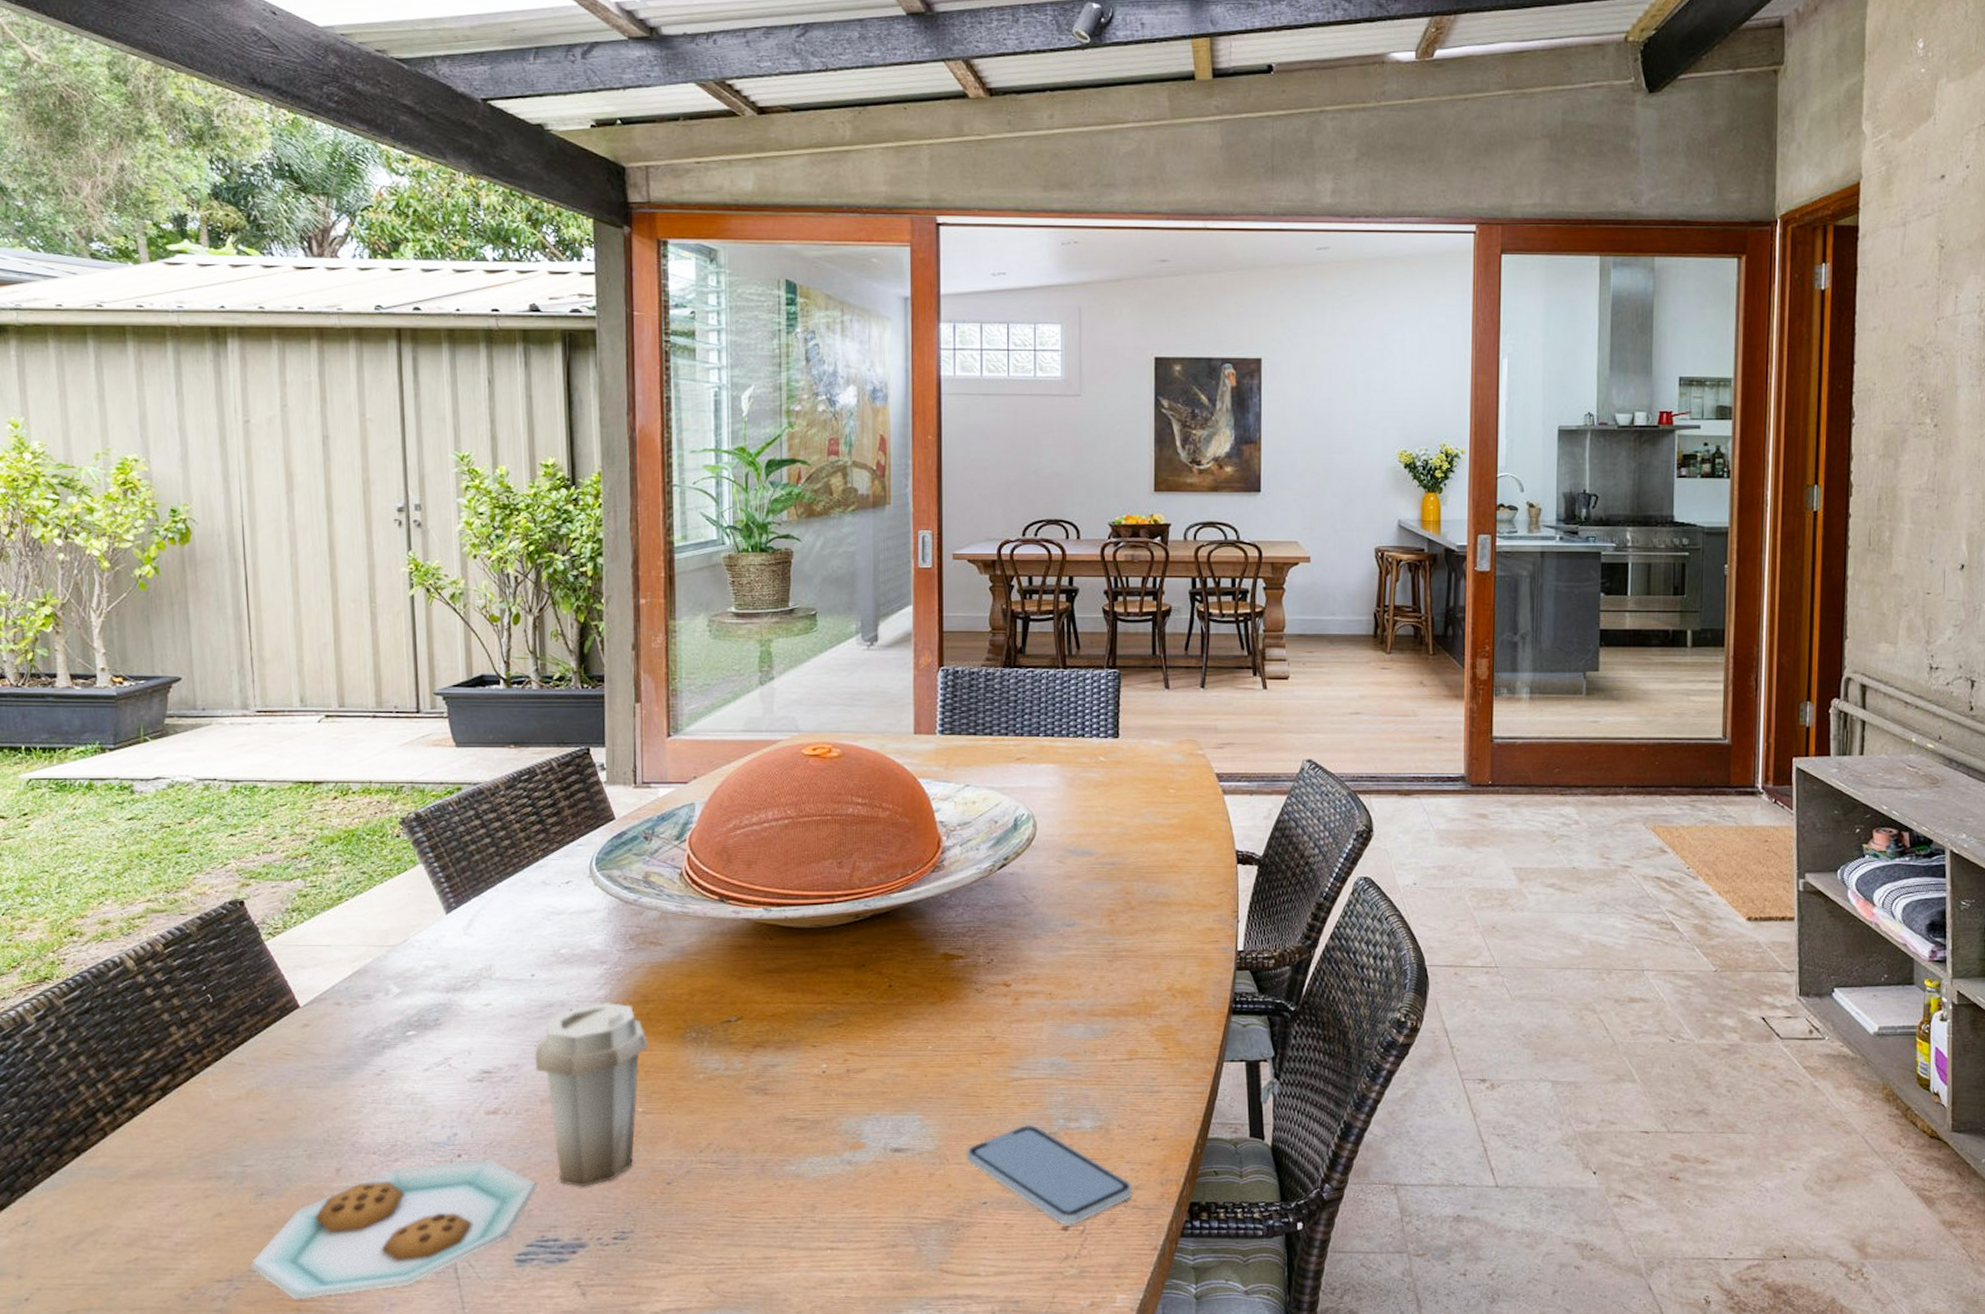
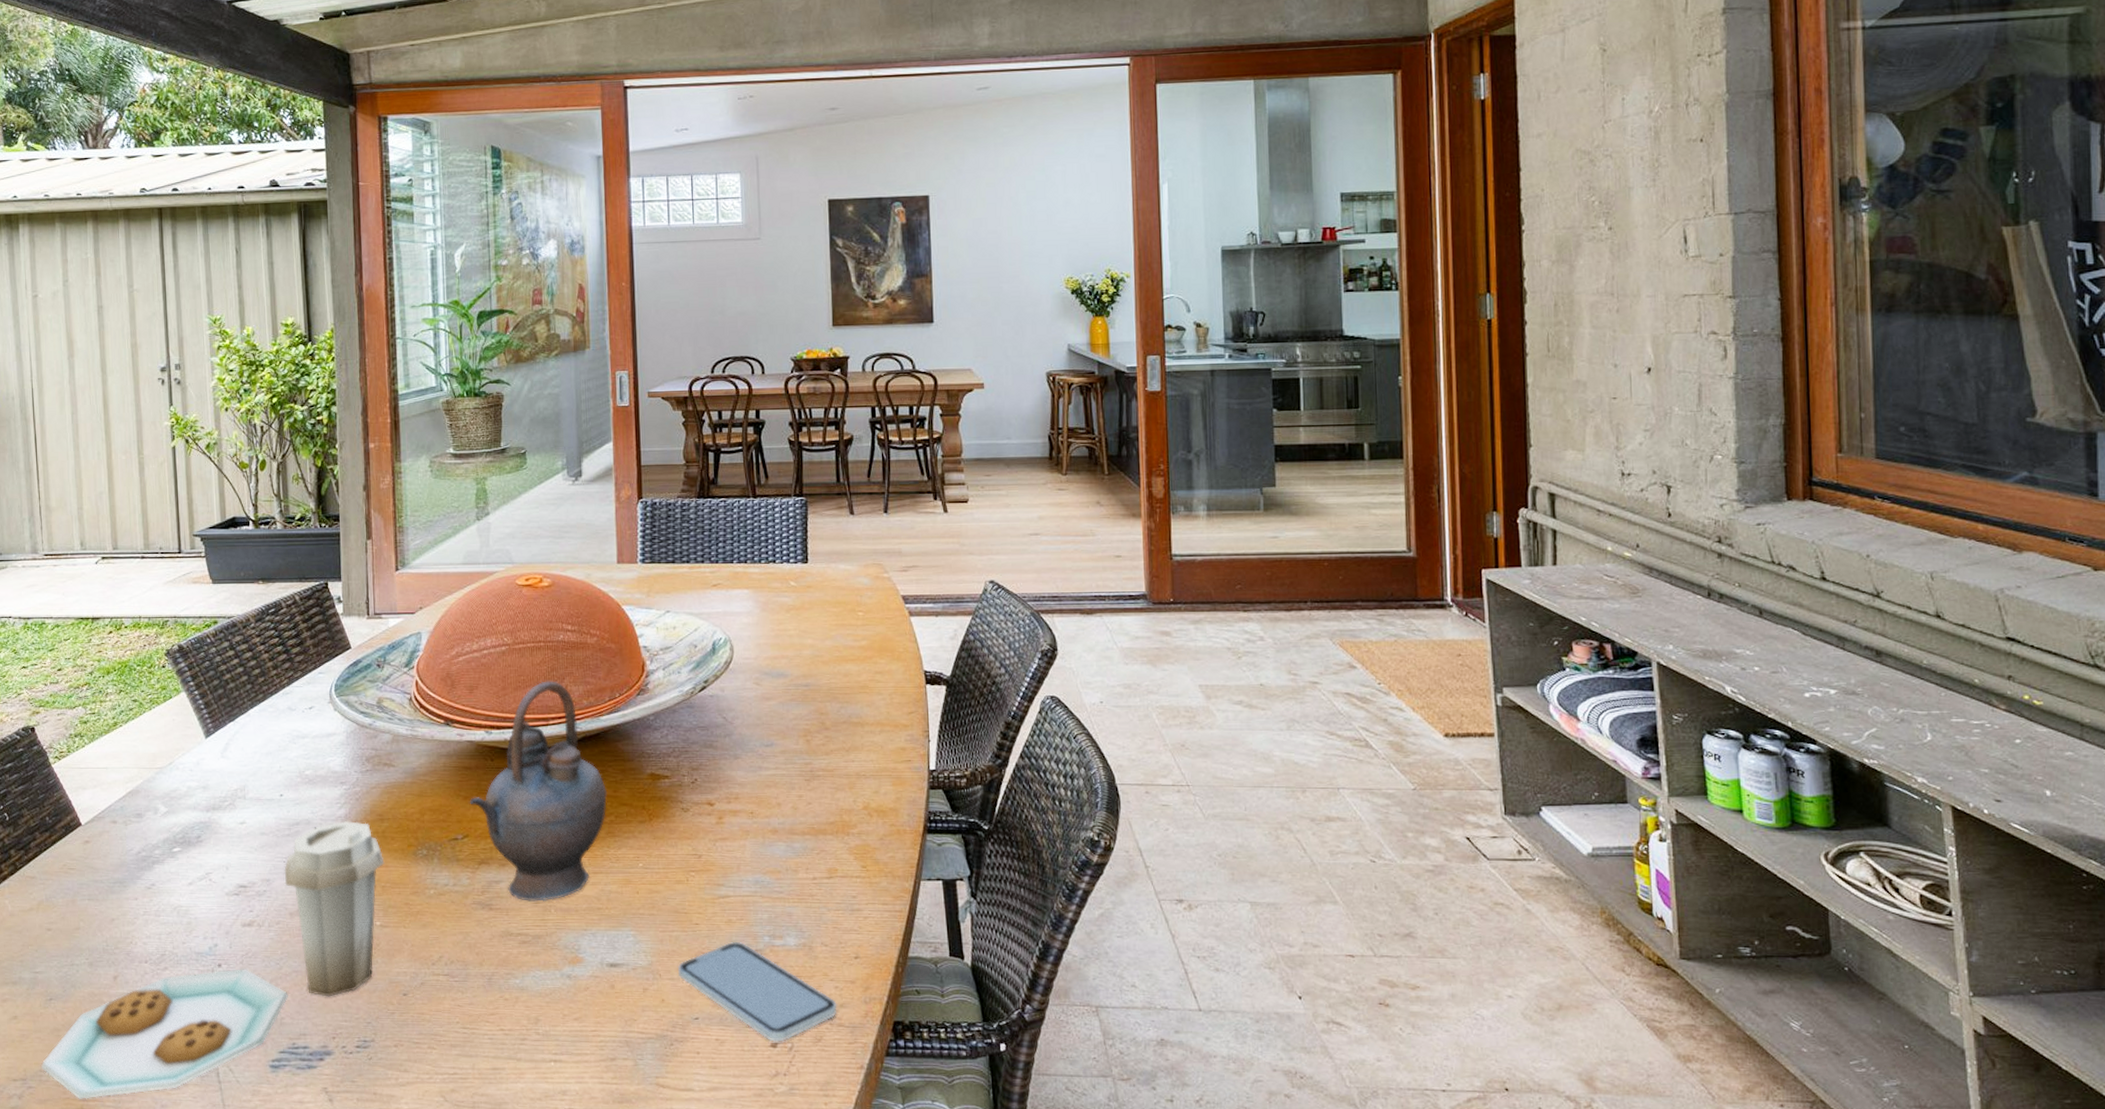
teapot: none [745,856,895,1086] -> present [470,681,607,902]

